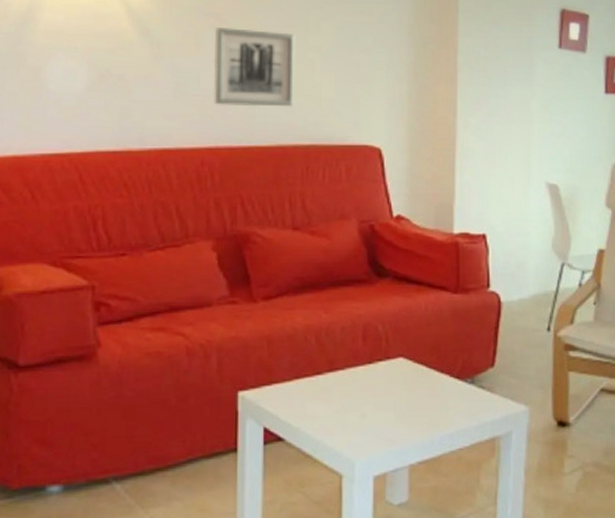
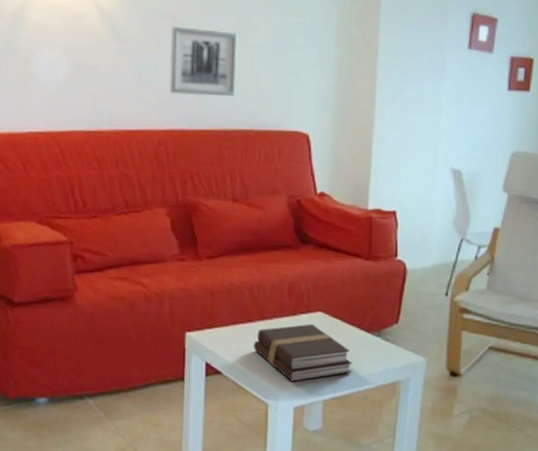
book: none [322,372,442,445] -> present [254,323,352,382]

